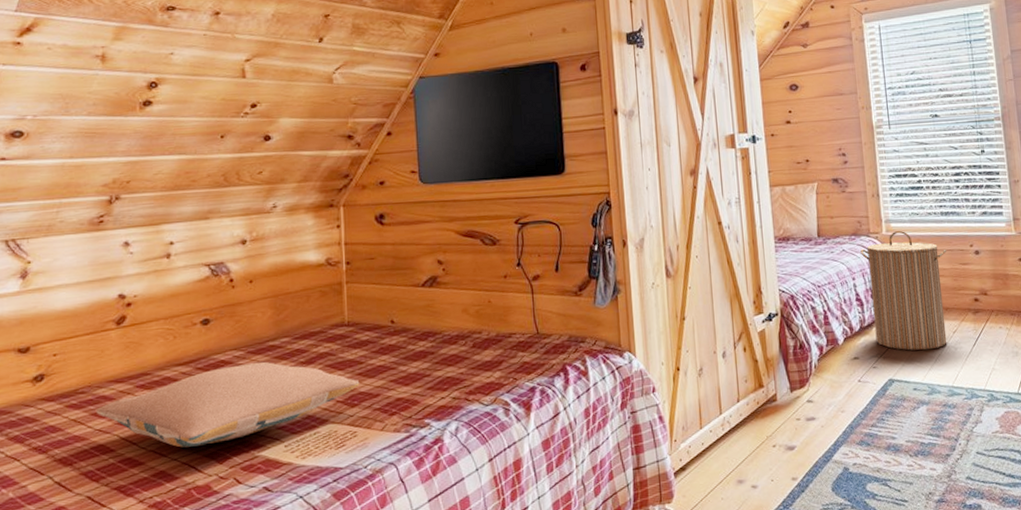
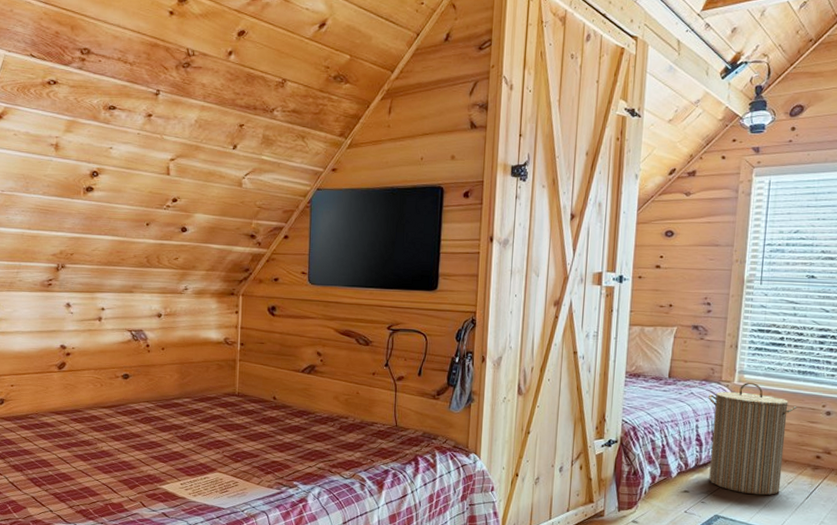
pillow: present [96,361,360,448] -> none [40,414,244,473]

